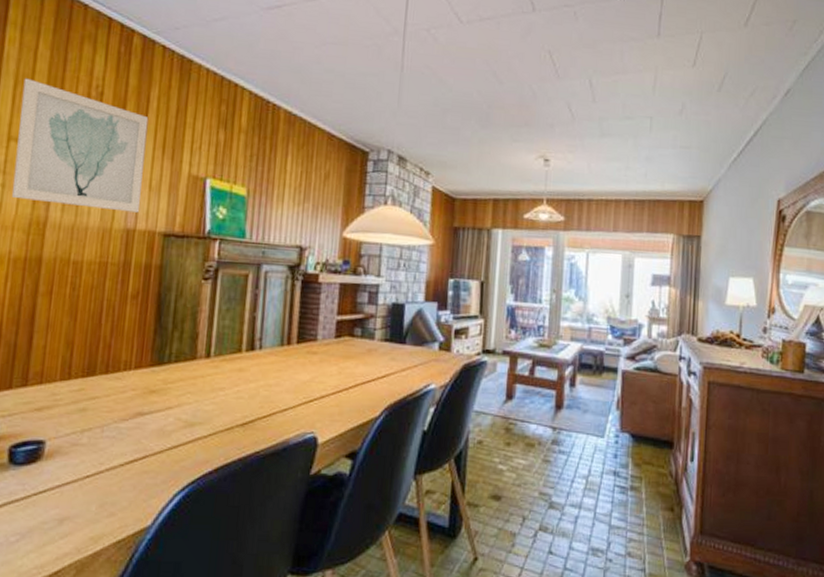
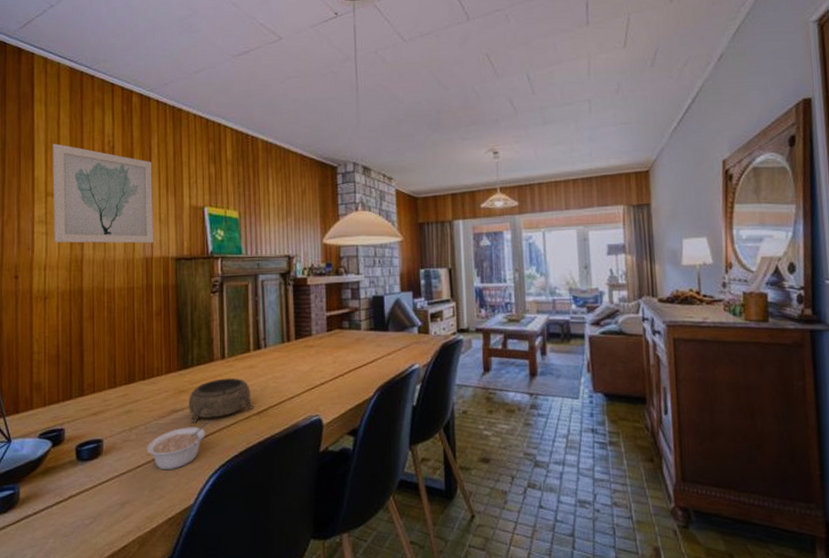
legume: none [99,427,185,484] -> present [146,419,212,470]
decorative bowl: none [159,380,239,430] -> present [189,378,254,423]

